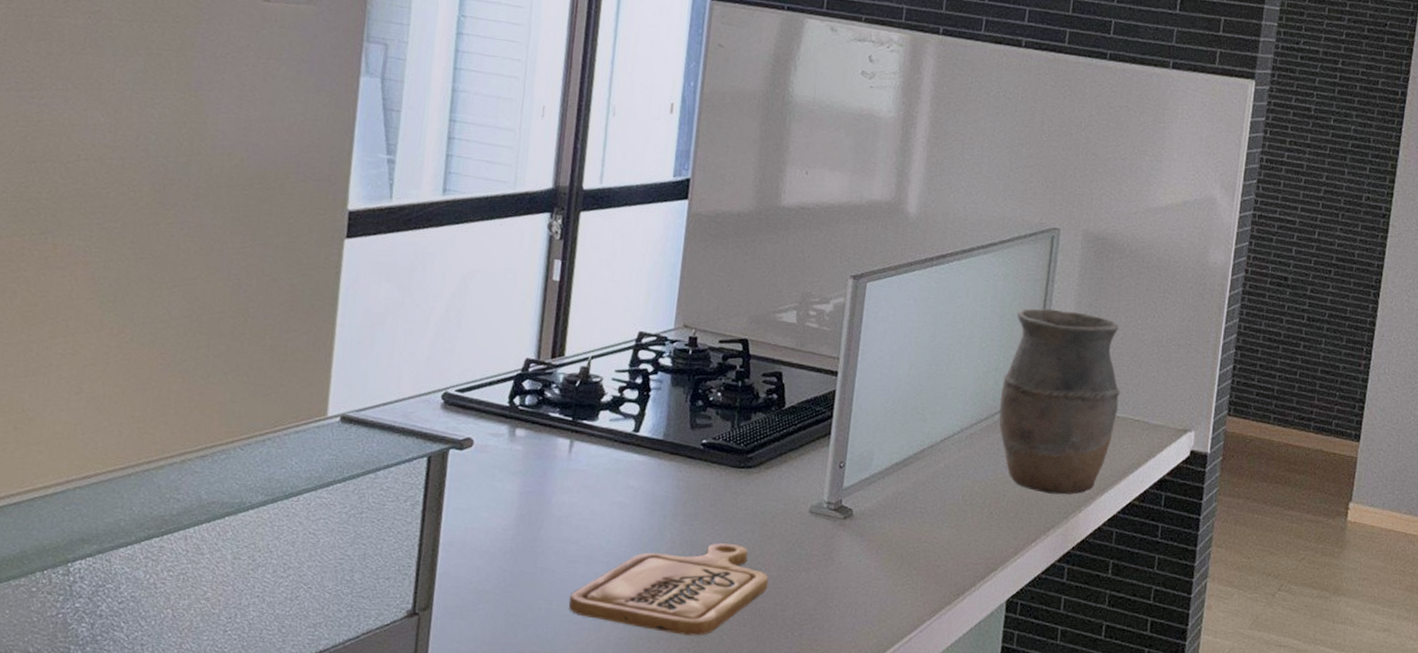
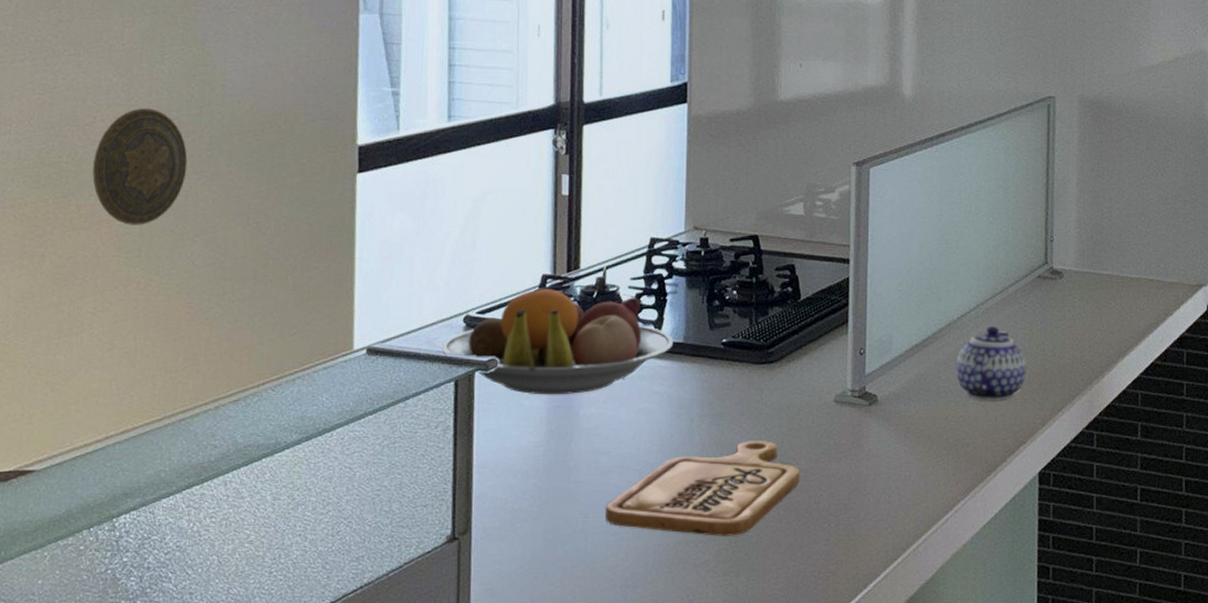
decorative plate: none [71,151,172,271] -> present [92,108,188,225]
fruit bowl: none [417,372,654,481] -> present [442,287,674,395]
teapot: none [933,451,1005,526] -> present [956,325,1027,402]
vase: present [999,308,1121,495] -> none [1012,177,1132,361]

